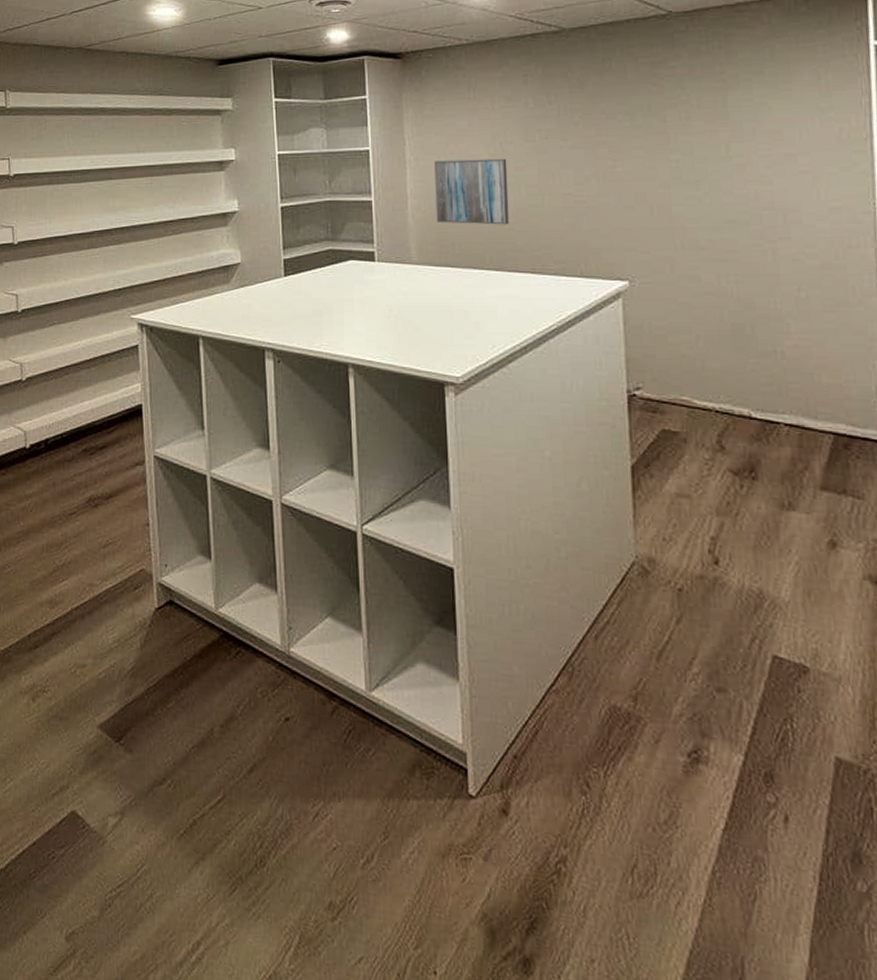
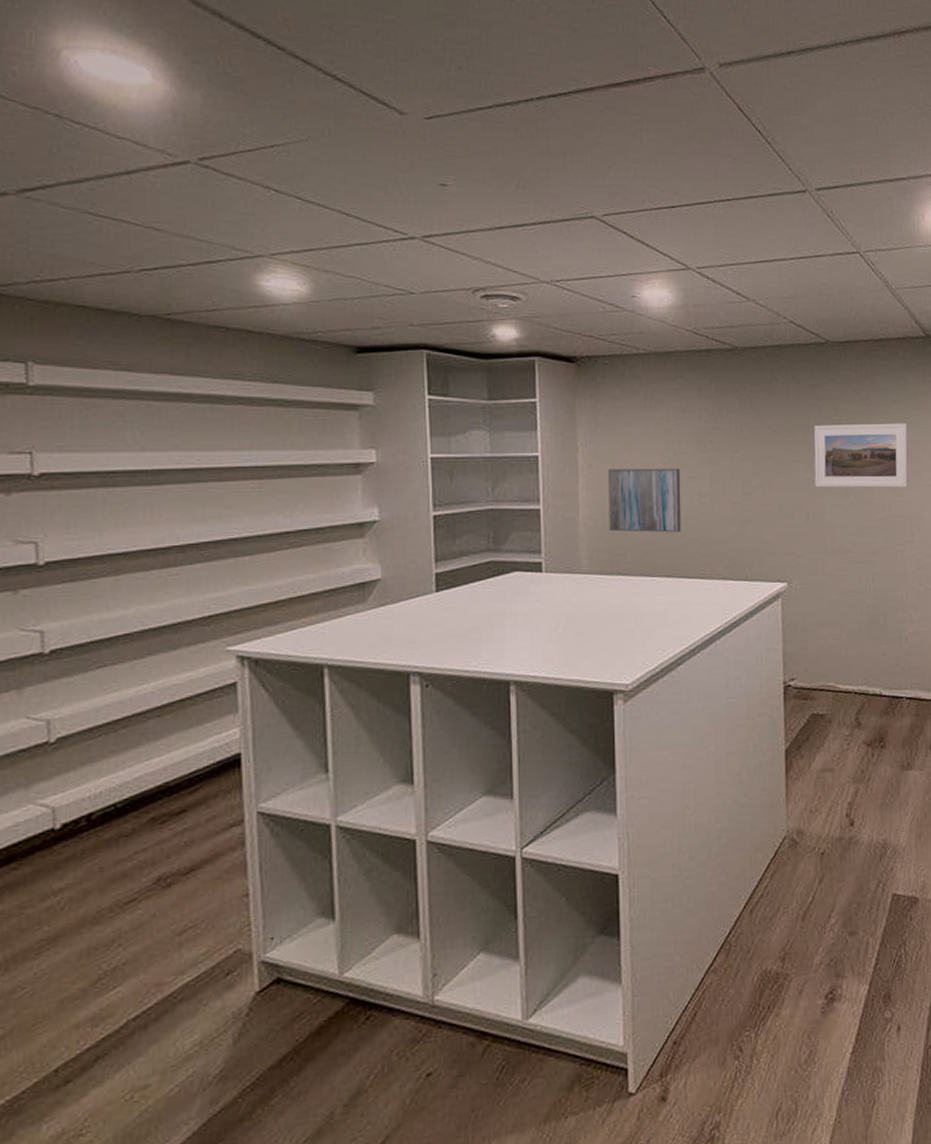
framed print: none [656,99,779,176] -> present [814,423,908,488]

